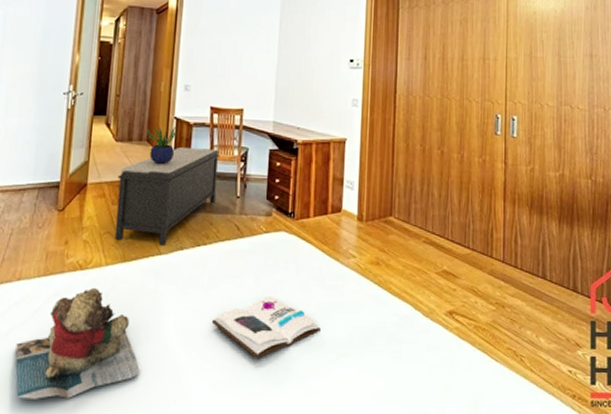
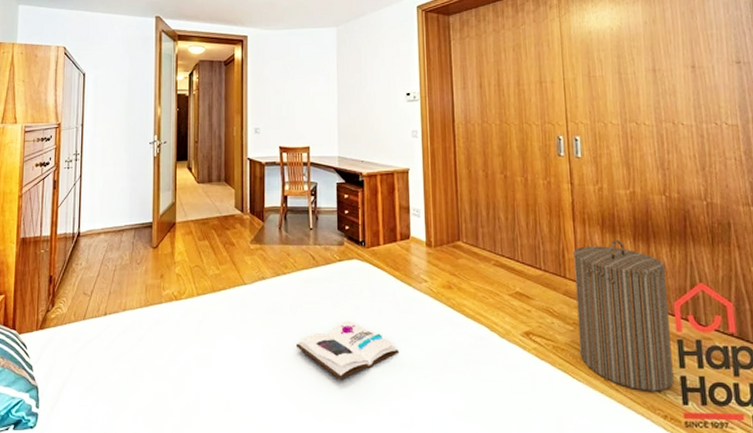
teddy bear: present [15,287,141,399] -> none [126,316,236,417]
bench: present [114,146,220,245] -> none [202,185,291,276]
potted plant: present [147,126,177,164] -> none [224,167,251,201]
laundry hamper: none [500,220,586,372] -> present [573,239,674,392]

